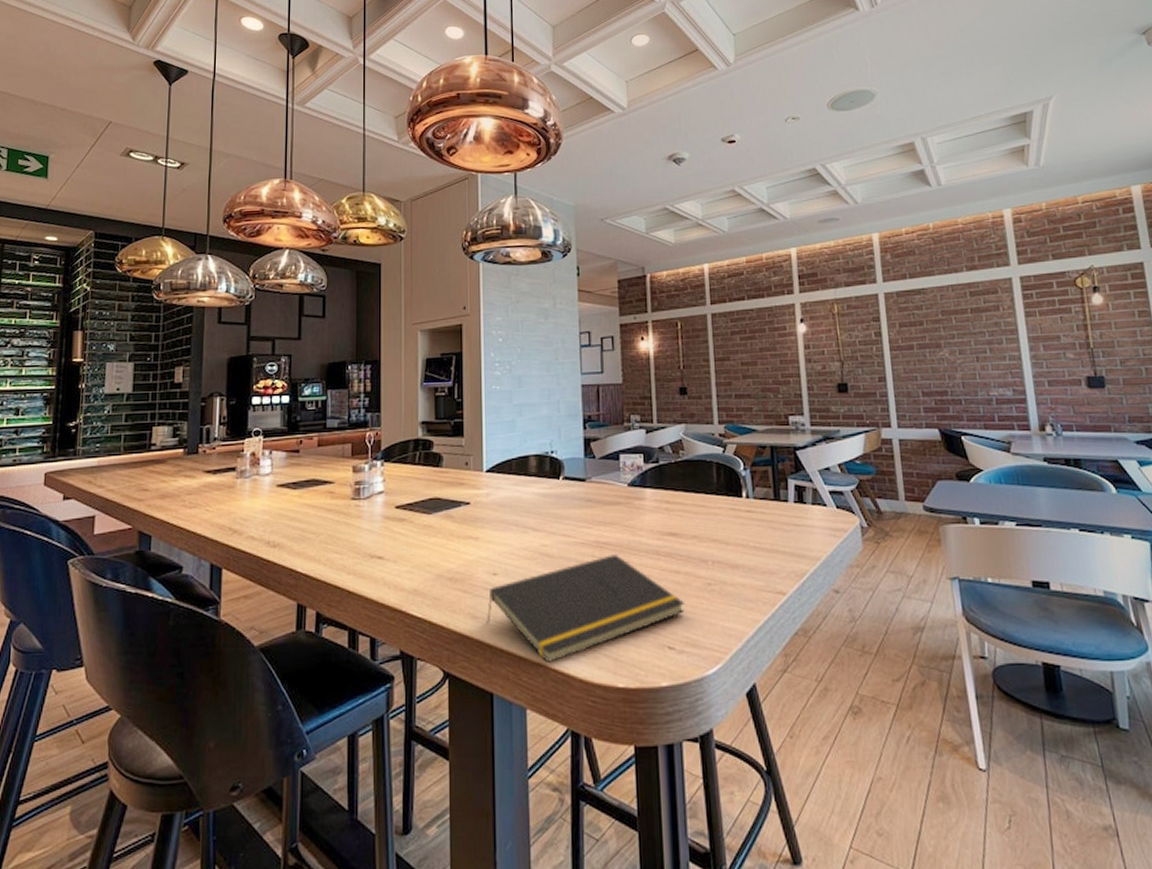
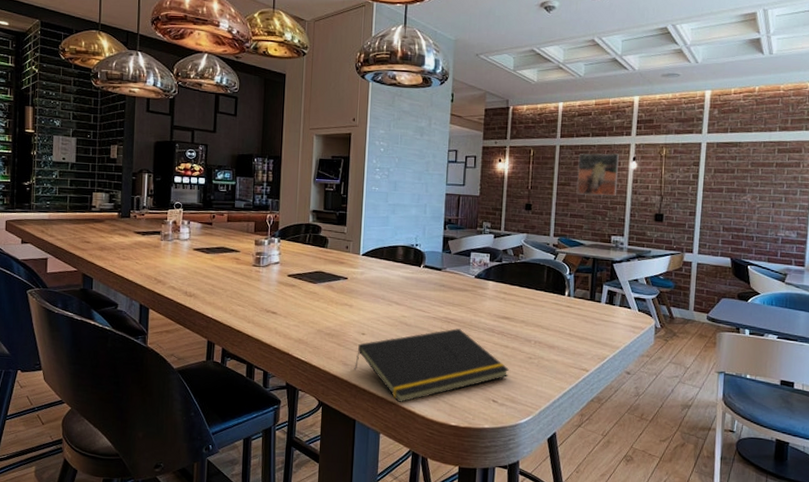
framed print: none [735,316,787,370] -> present [576,153,619,196]

